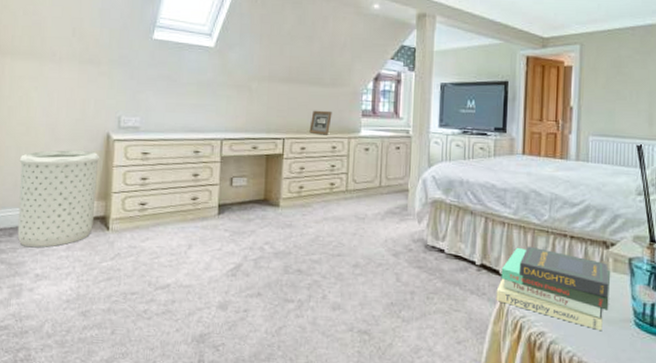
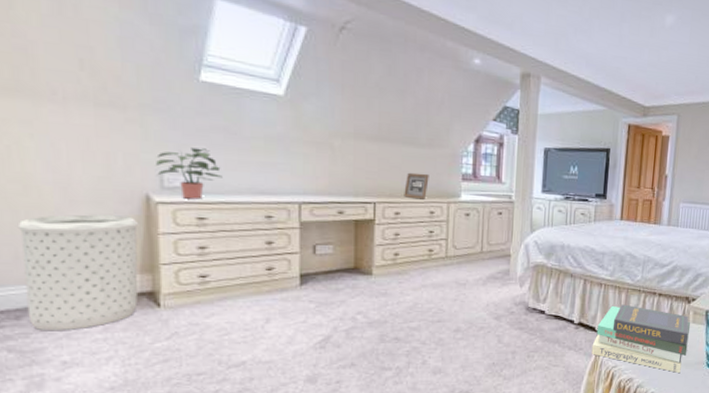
potted plant: none [116,93,164,137] -> present [156,147,223,200]

